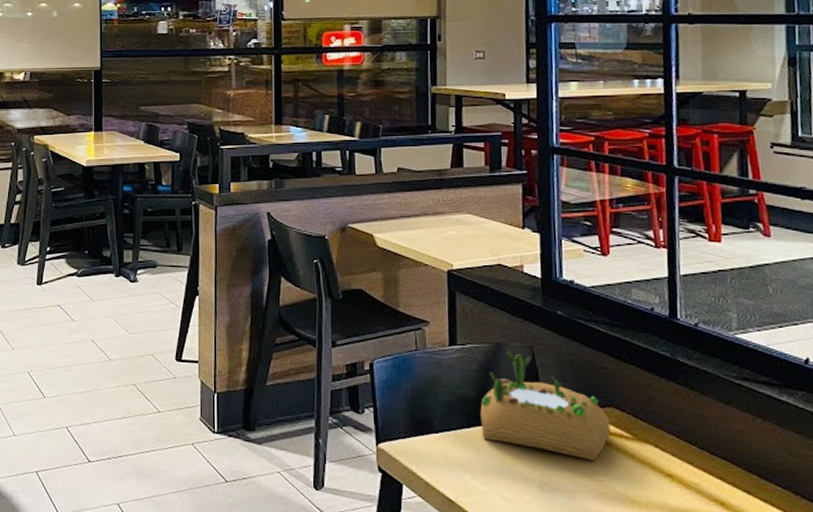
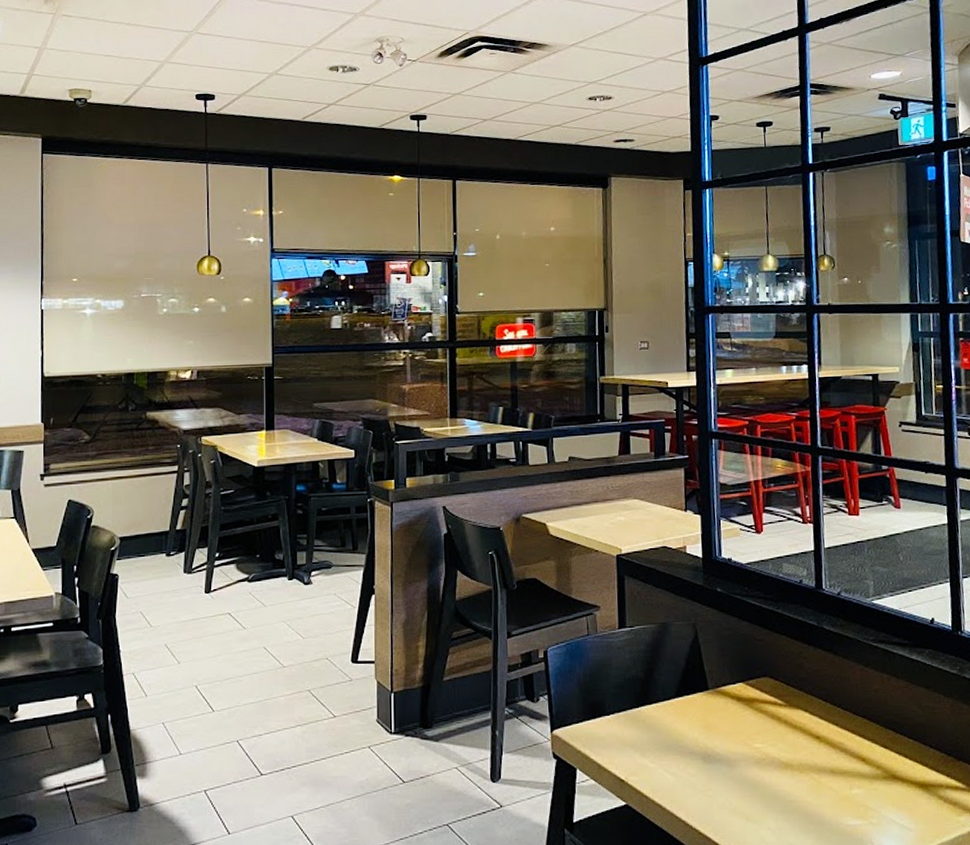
succulent planter: present [480,351,611,461] -> none [648,630,766,730]

